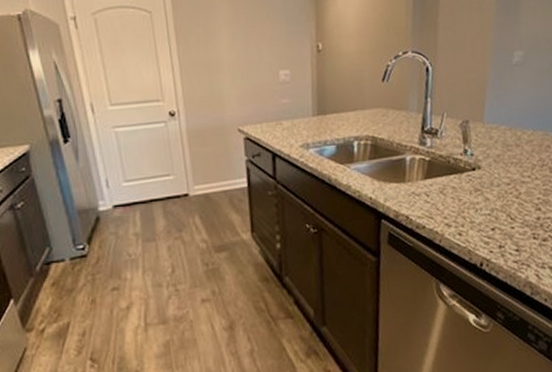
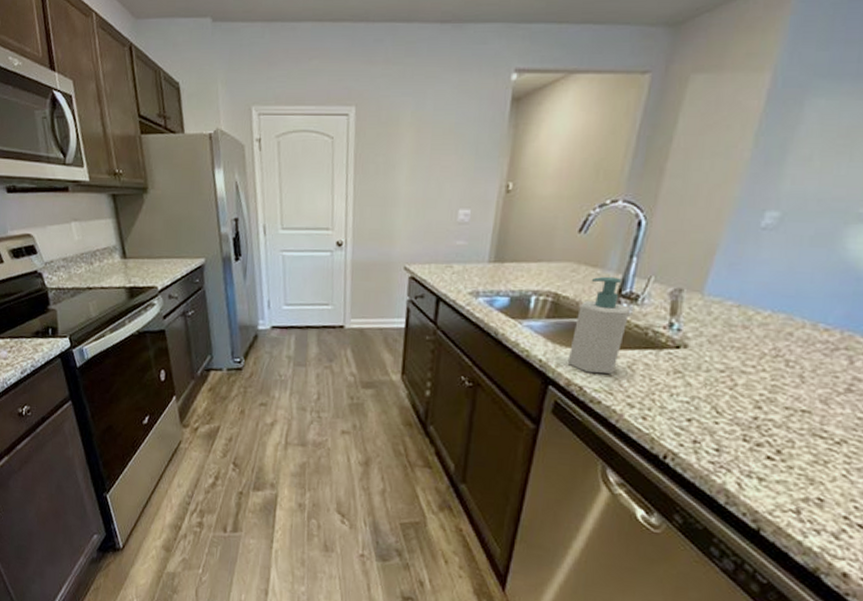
soap bottle: none [392,116,434,203] -> present [567,276,631,375]

